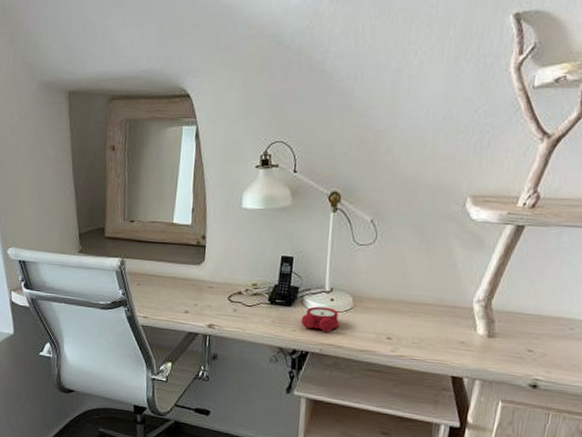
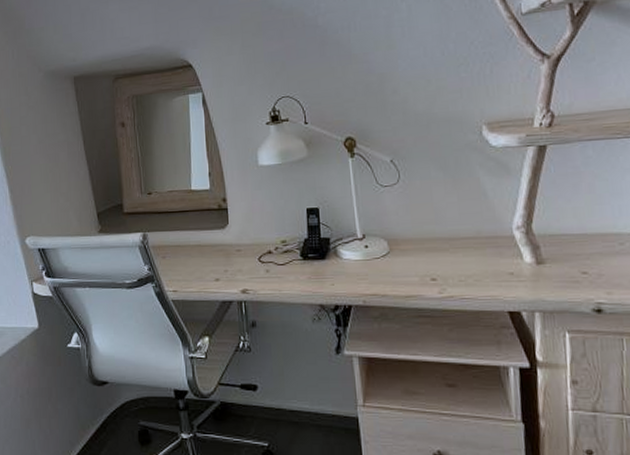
alarm clock: present [301,306,340,332] -> none [338,255,380,282]

